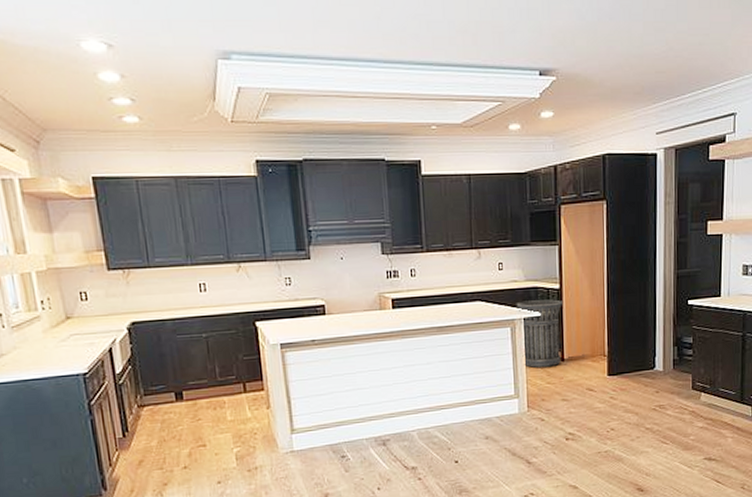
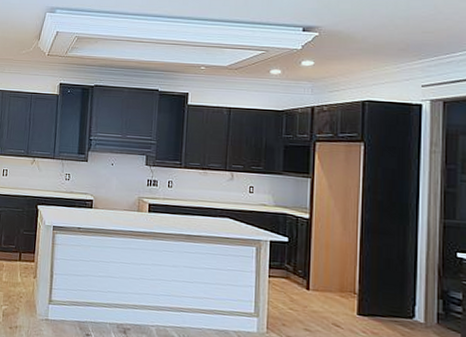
trash can: present [516,299,562,369] -> none [263,224,311,294]

